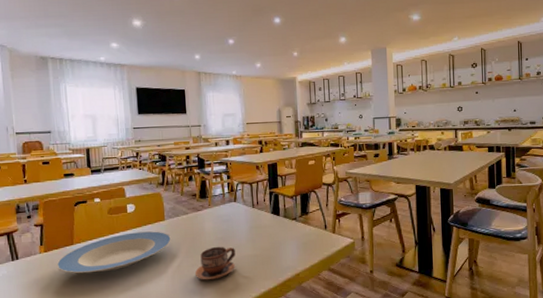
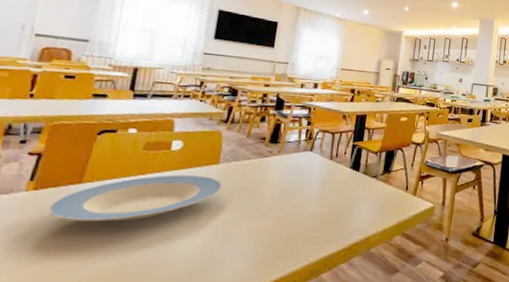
cup: present [194,246,236,280] -> none [243,200,300,239]

